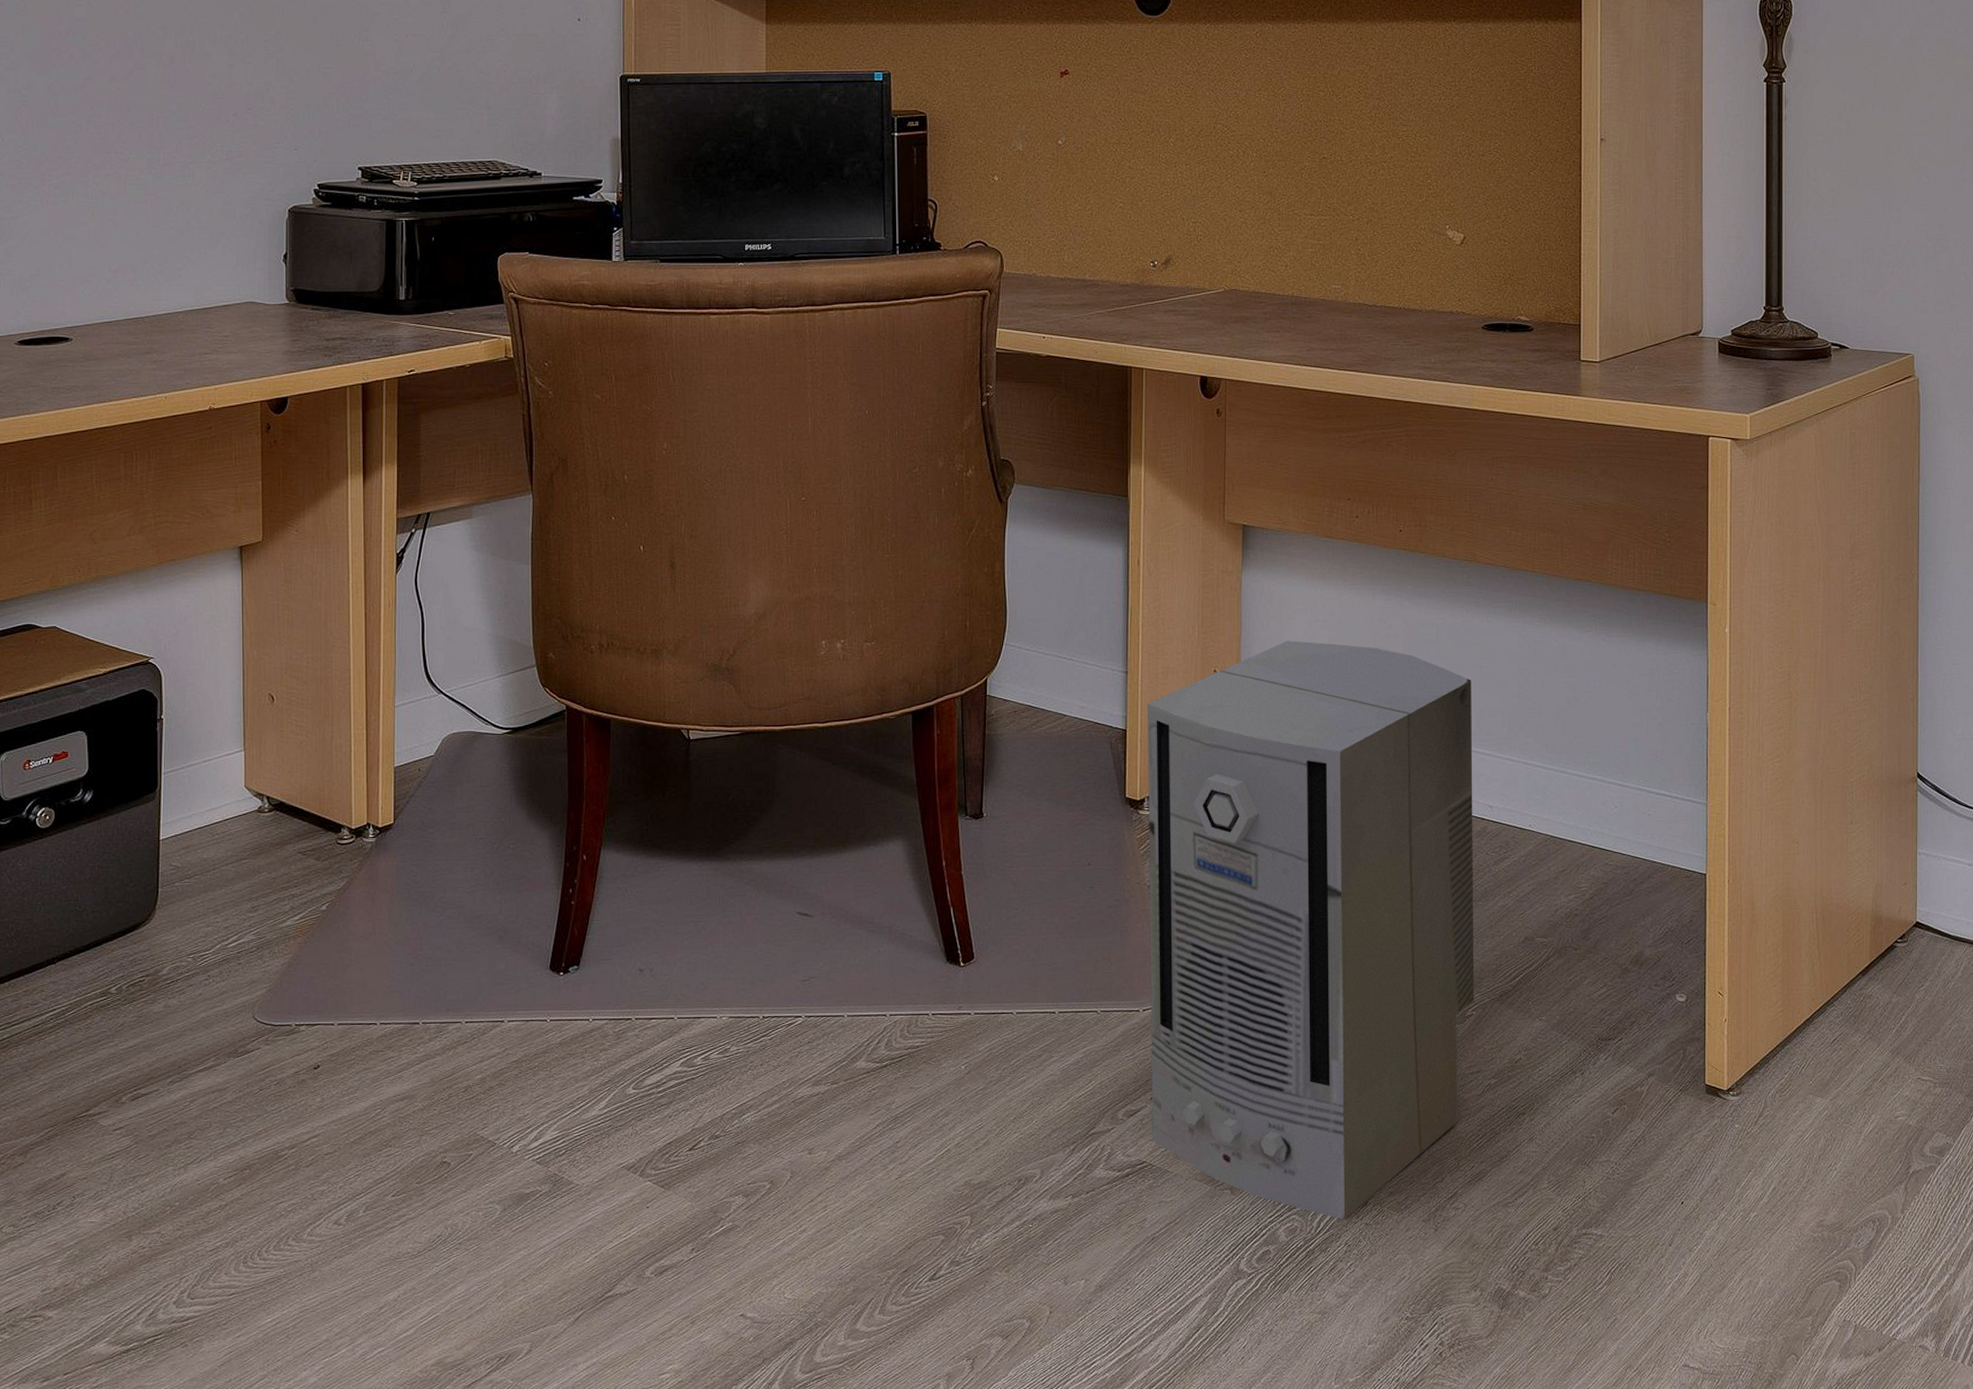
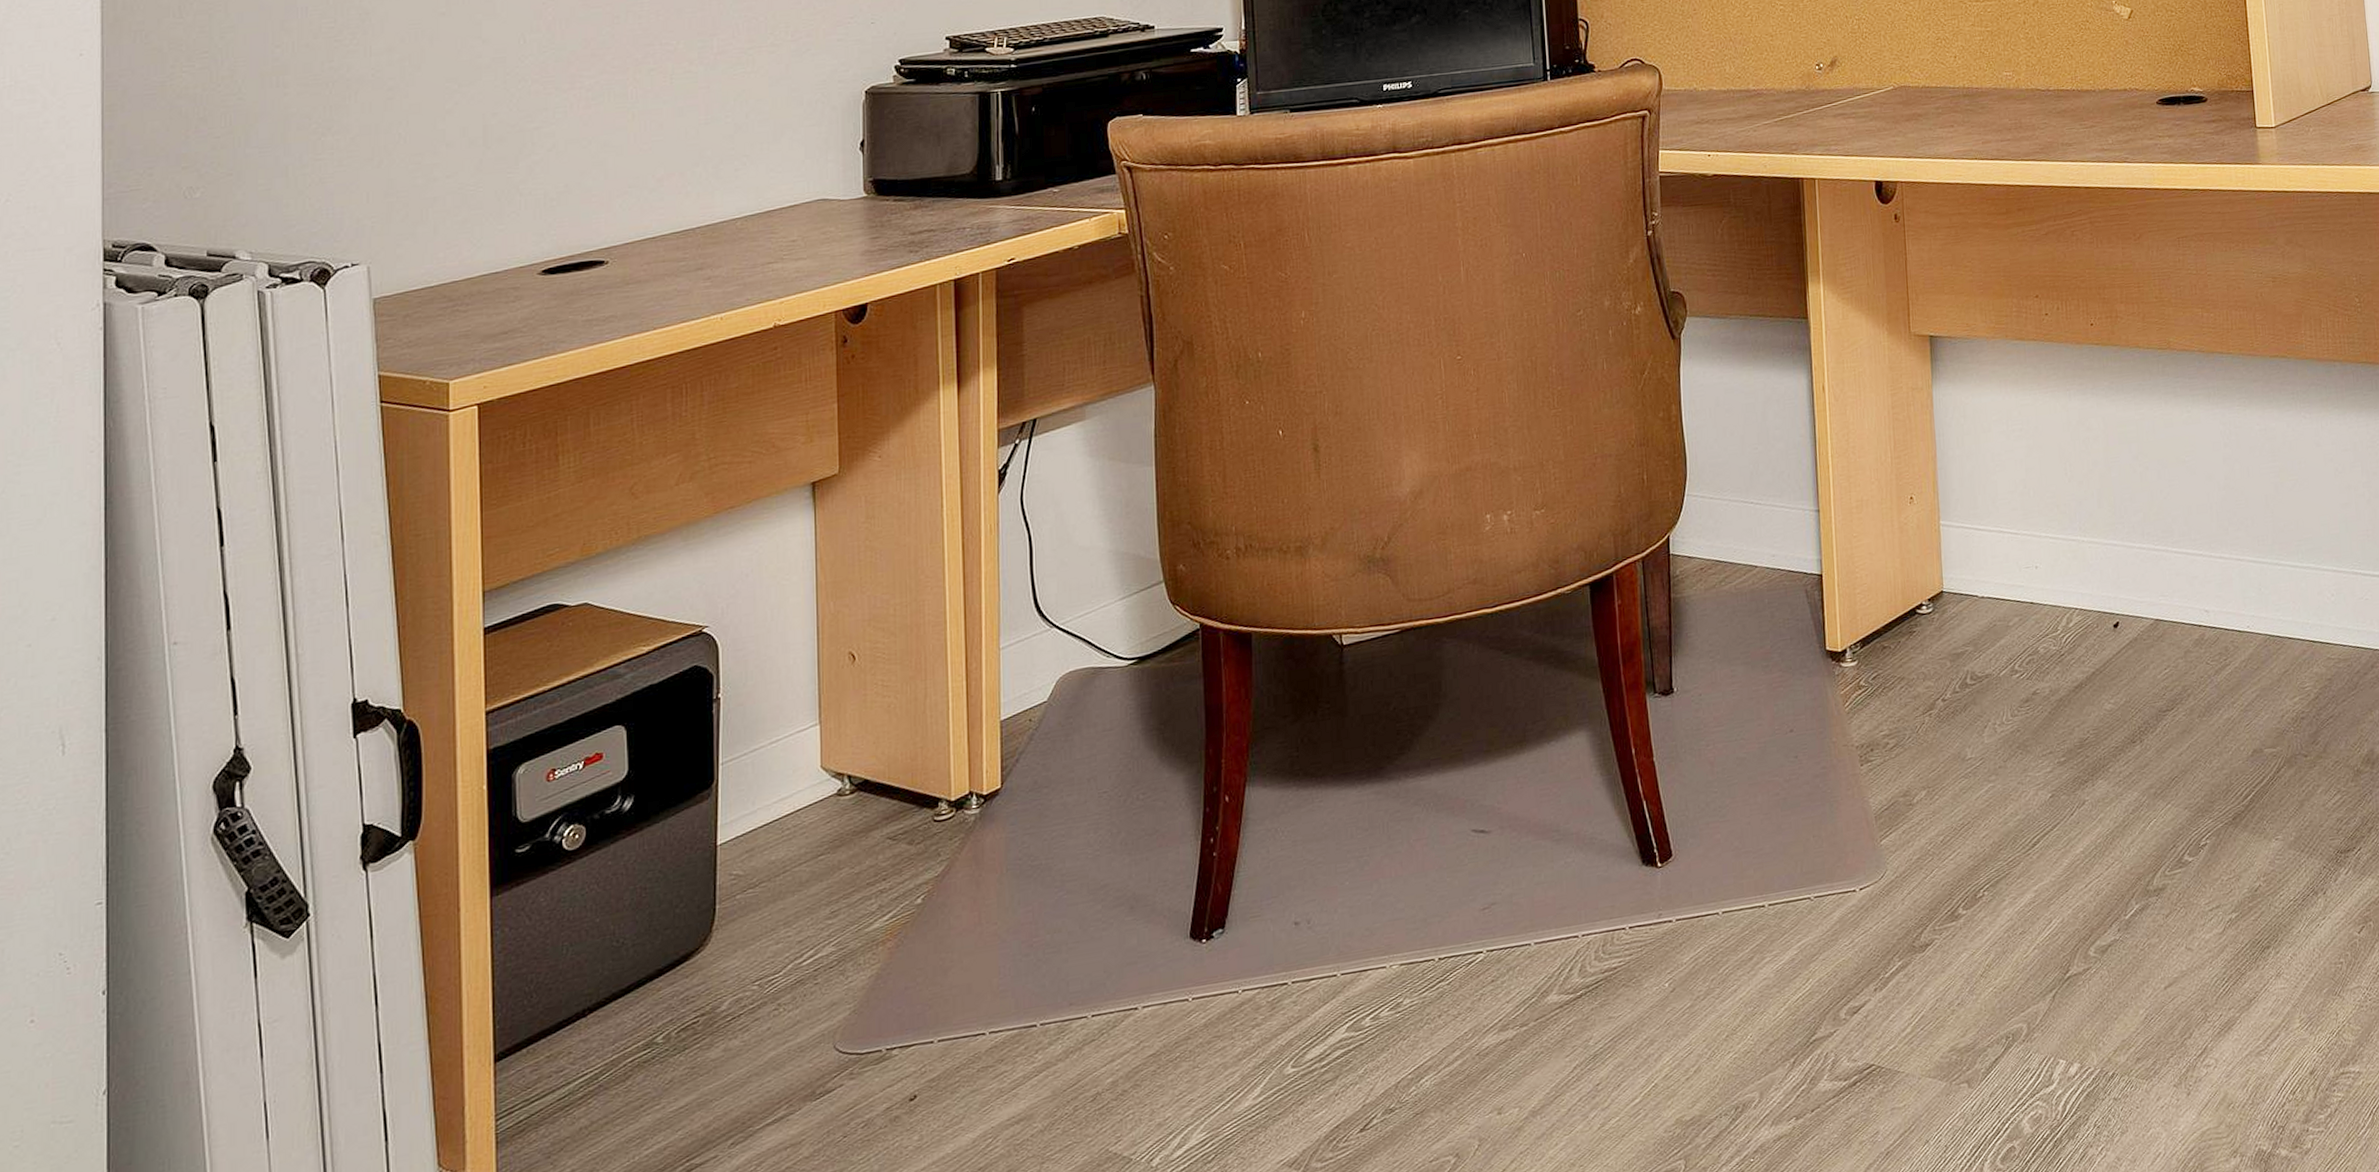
air purifier: present [1148,640,1474,1220] -> none [1843,452,2207,1099]

